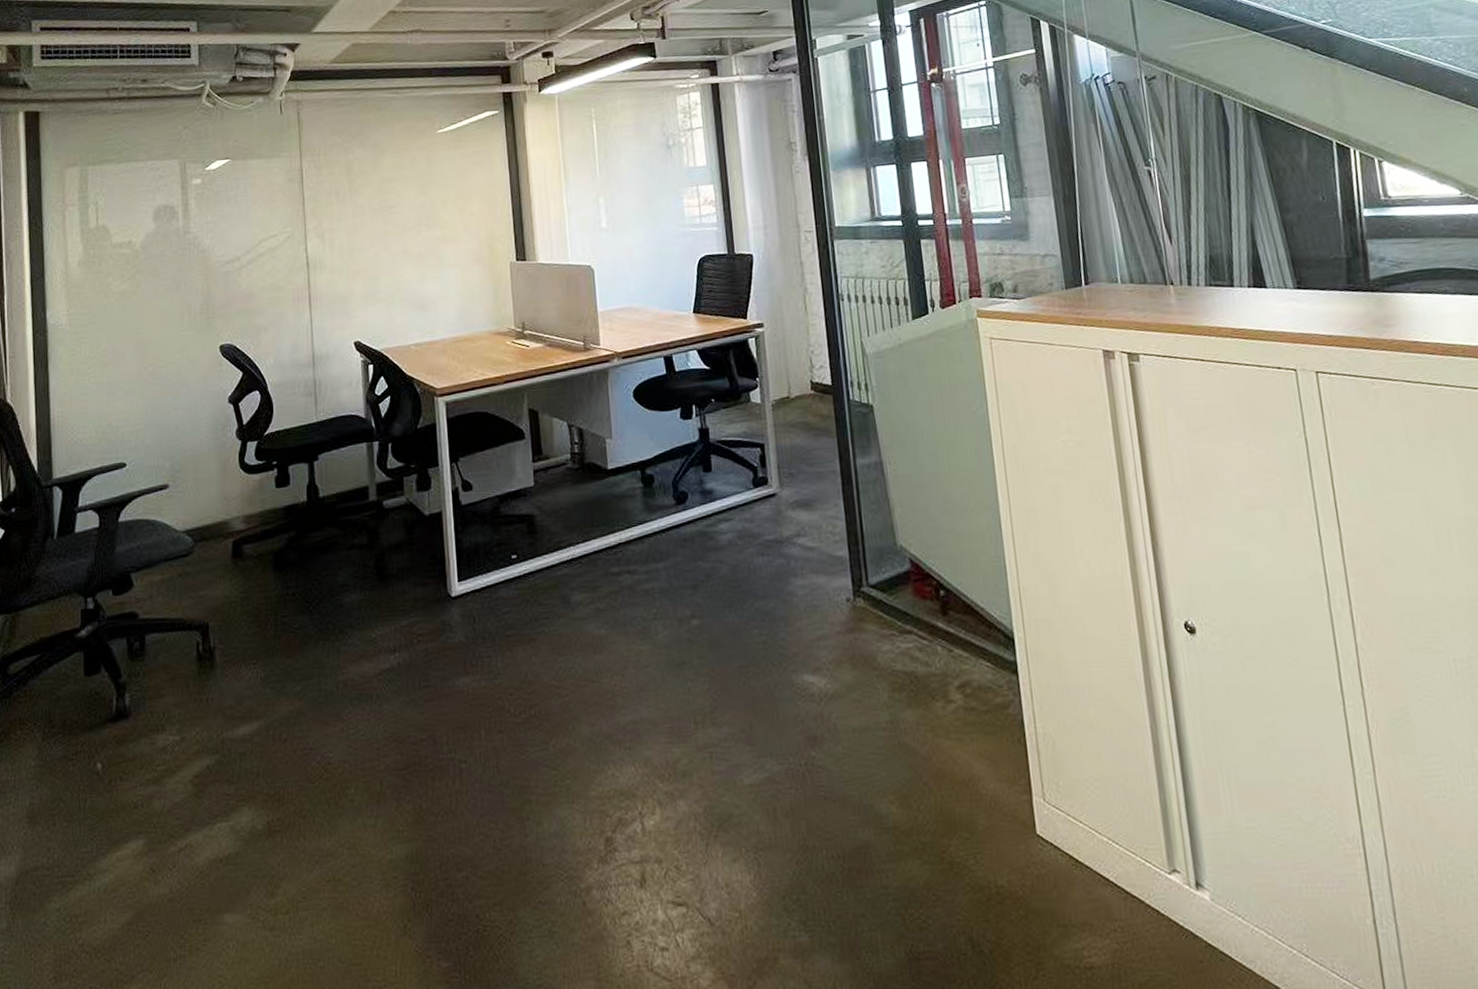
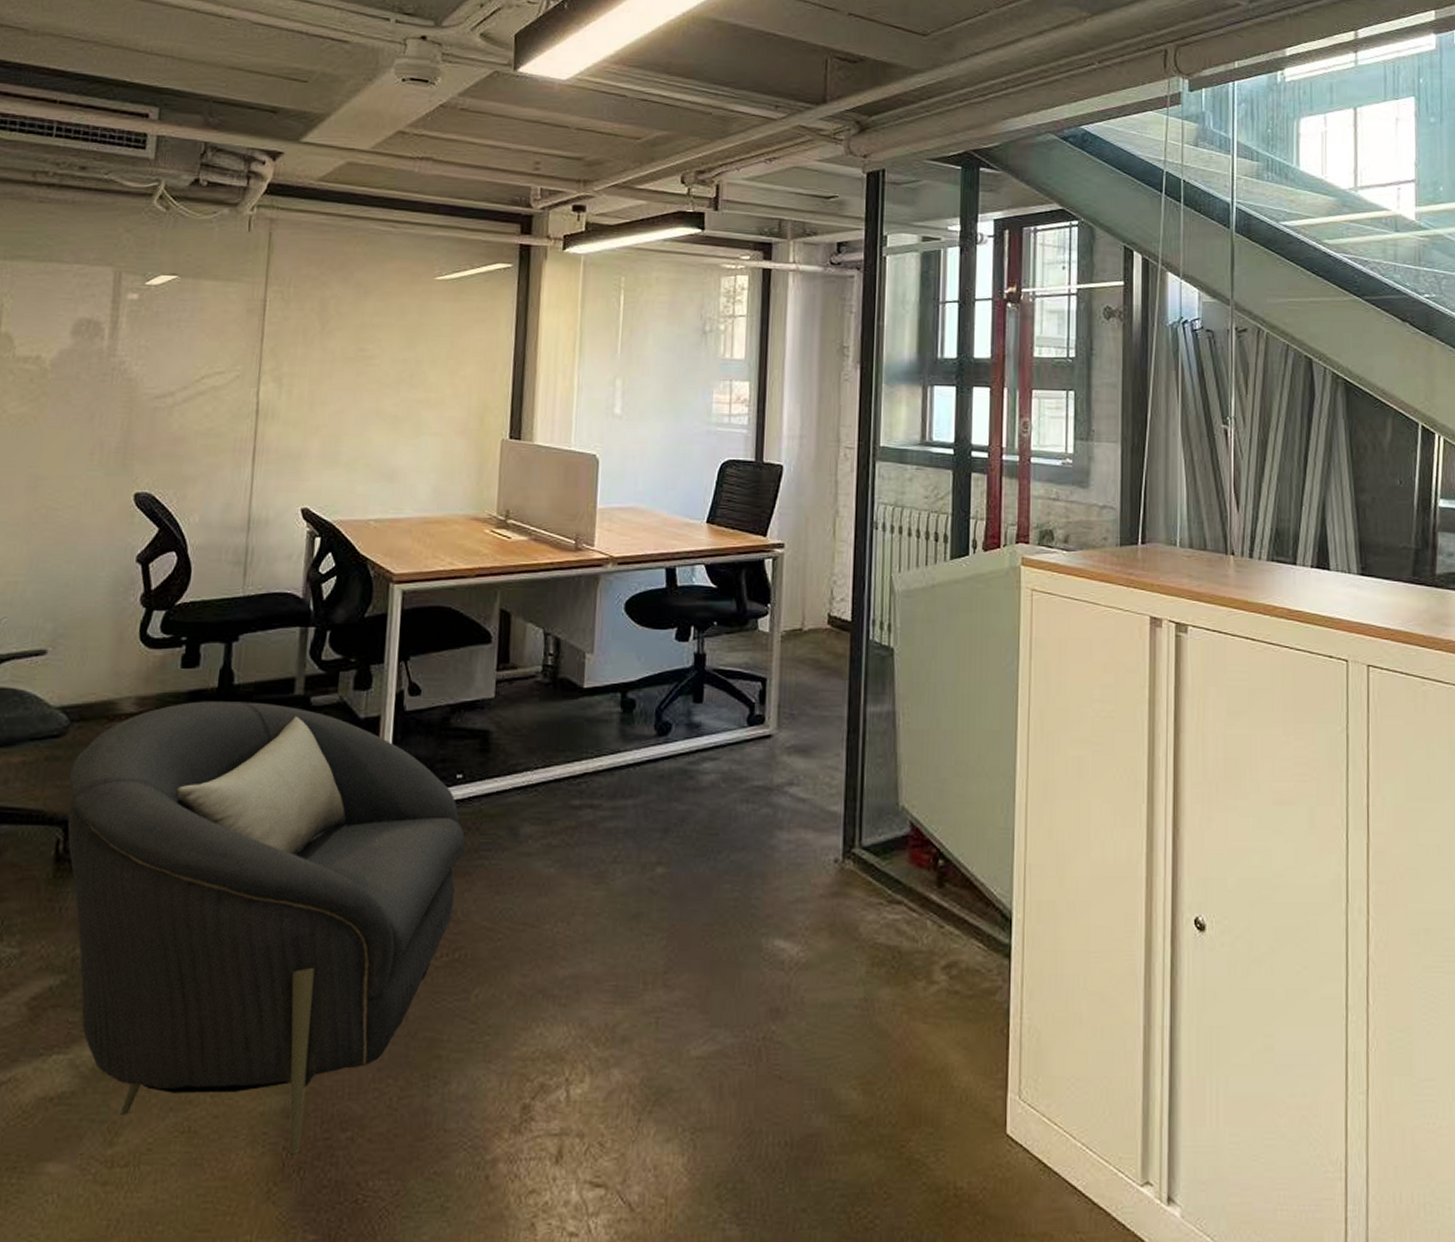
armchair: none [200,510,526,895] -> present [67,701,465,1155]

